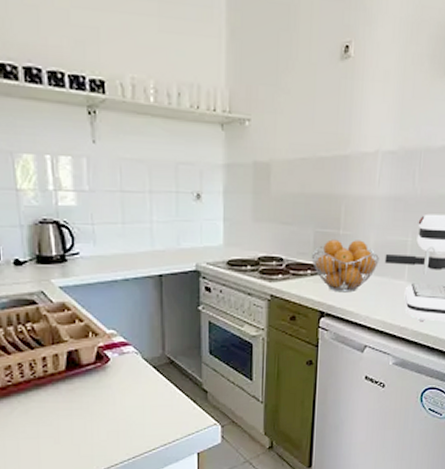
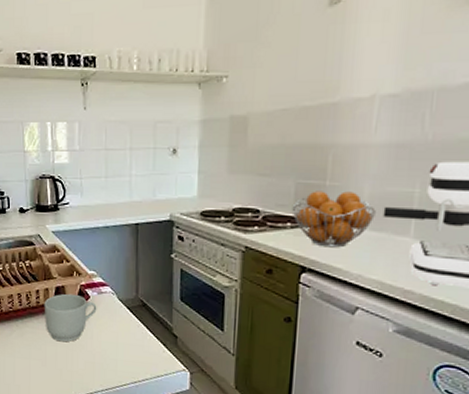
mug: none [53,357,119,414] -> present [44,293,97,342]

